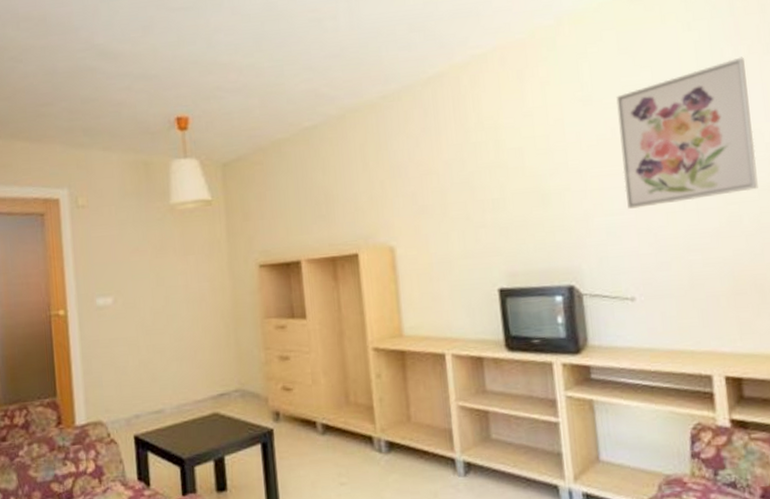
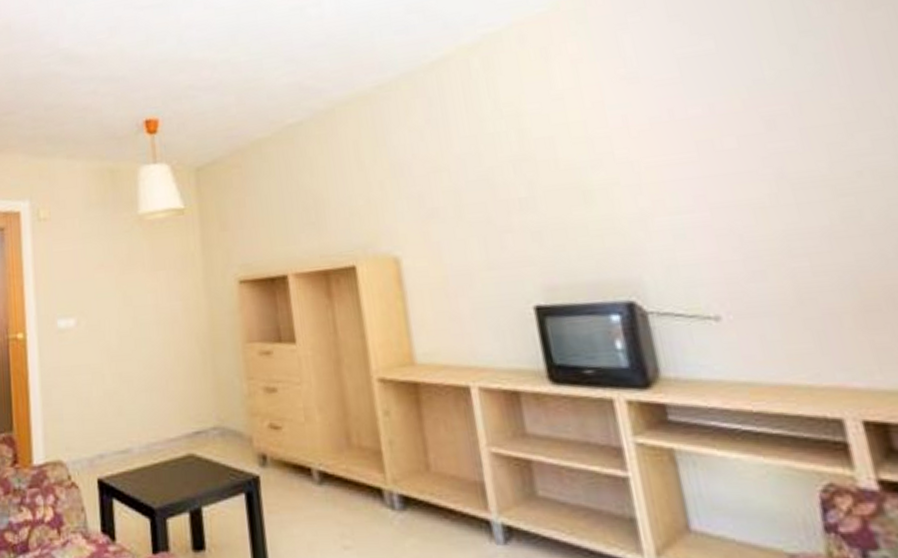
wall art: present [616,57,758,209] -> none [671,15,881,205]

